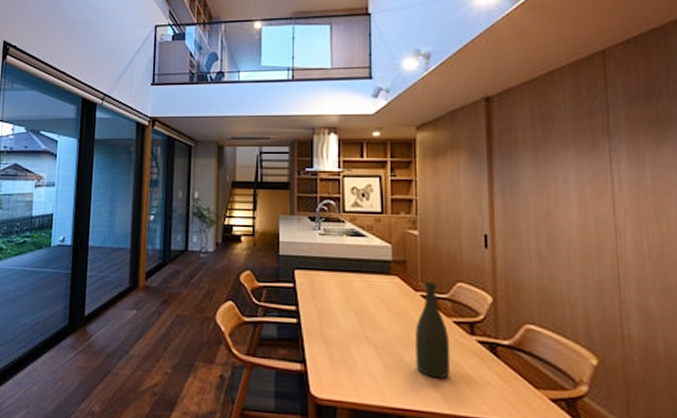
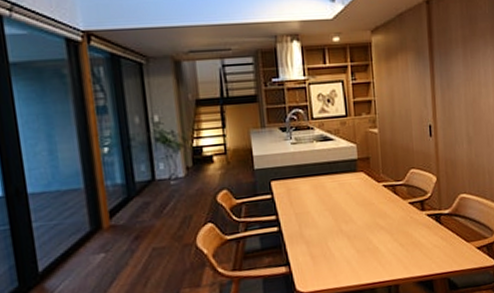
bottle: present [415,282,451,379] -> none [380,172,408,252]

